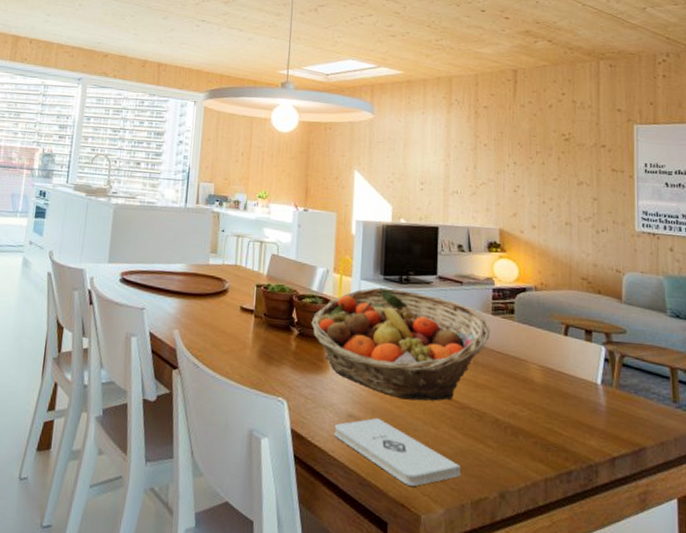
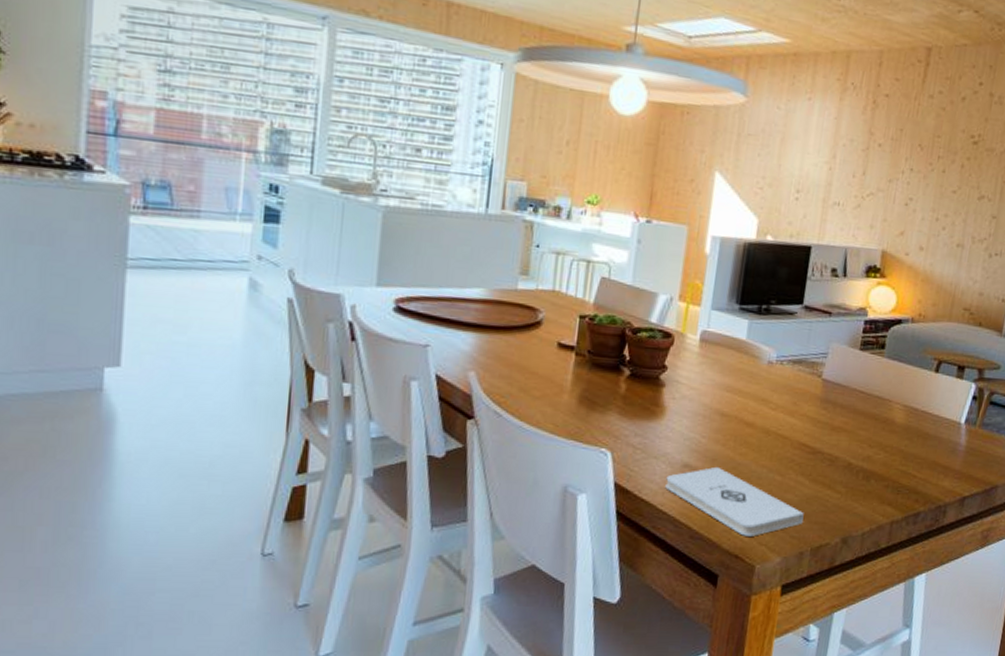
fruit basket: present [311,287,490,401] -> none [646,318,856,447]

